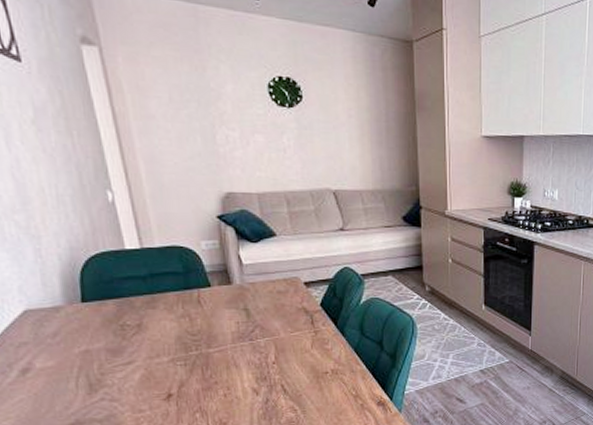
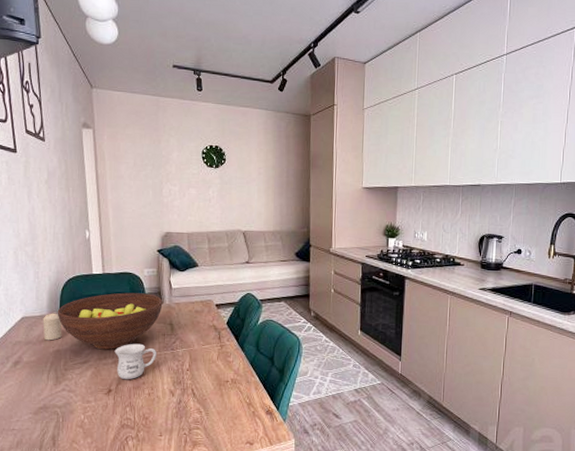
candle: none [57,303,91,339] -> present [42,313,62,341]
fruit bowl: none [78,272,232,346] -> present [57,292,163,350]
mug: none [170,335,230,381] -> present [114,343,156,380]

